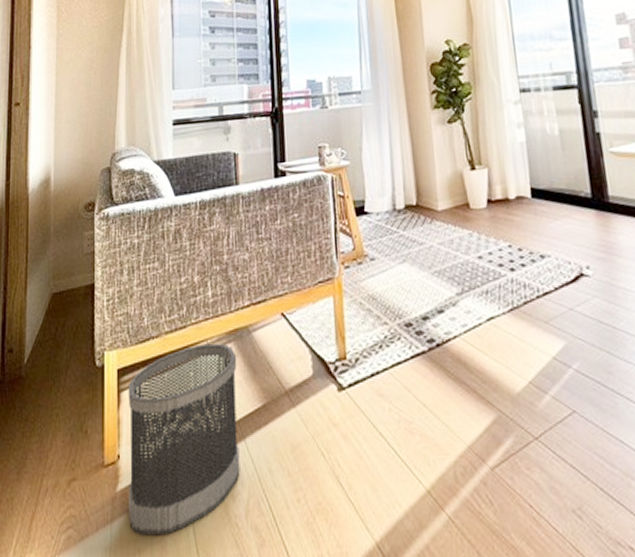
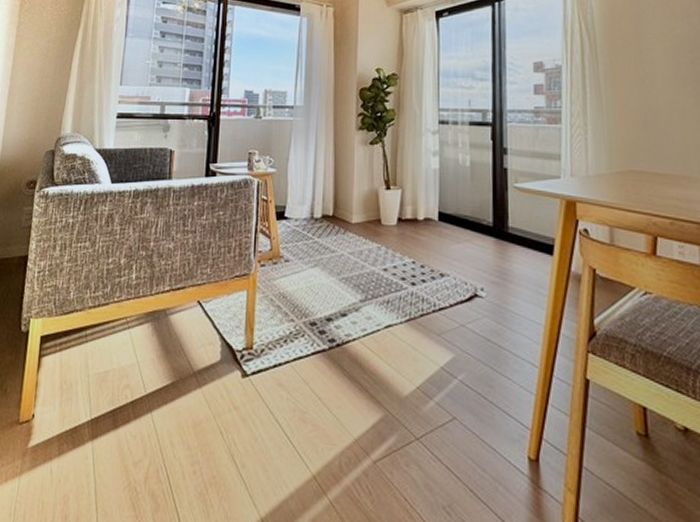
wastebasket: present [128,343,240,536] -> none [36,321,153,492]

